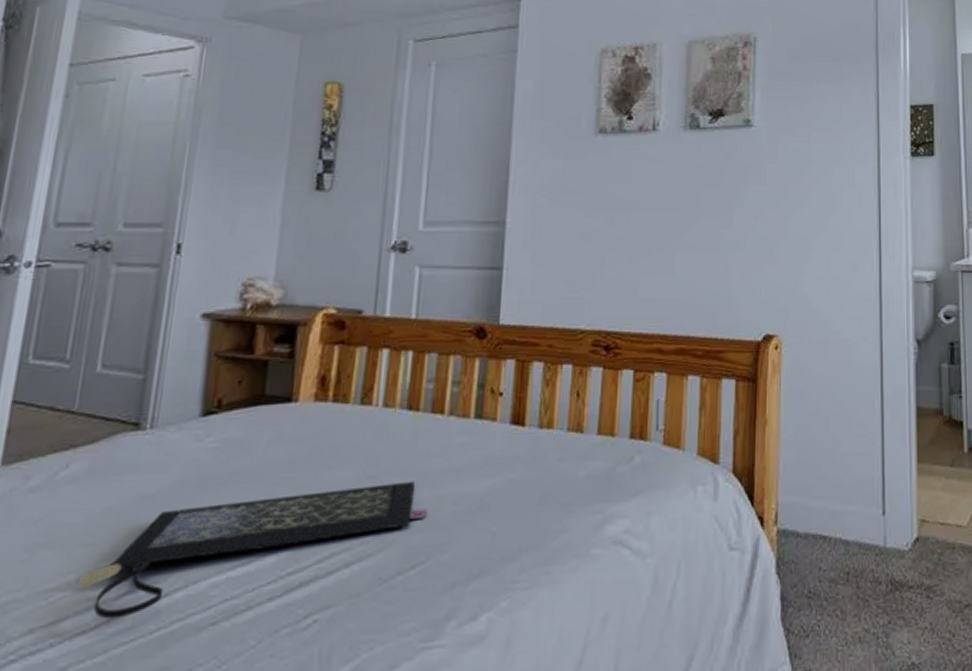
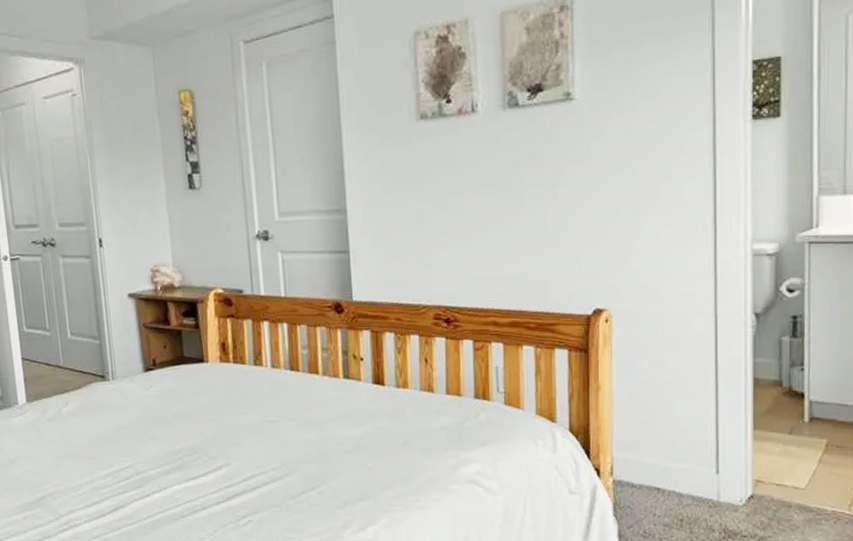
clutch bag: present [79,481,427,620] -> none [93,425,317,508]

